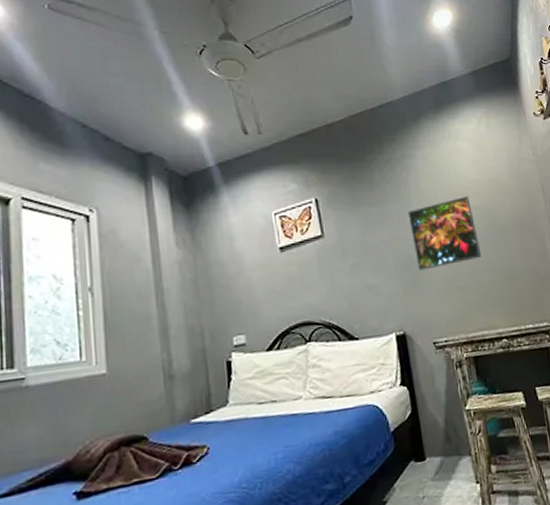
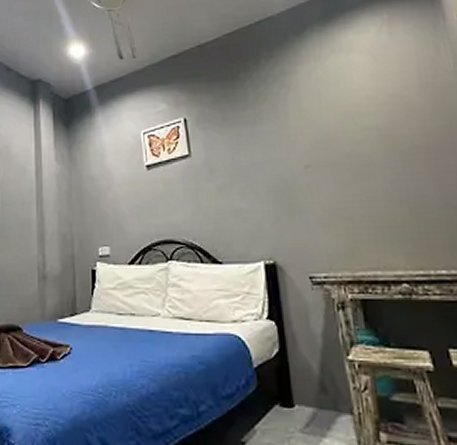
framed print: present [407,195,482,271] -> none [284,114,377,196]

